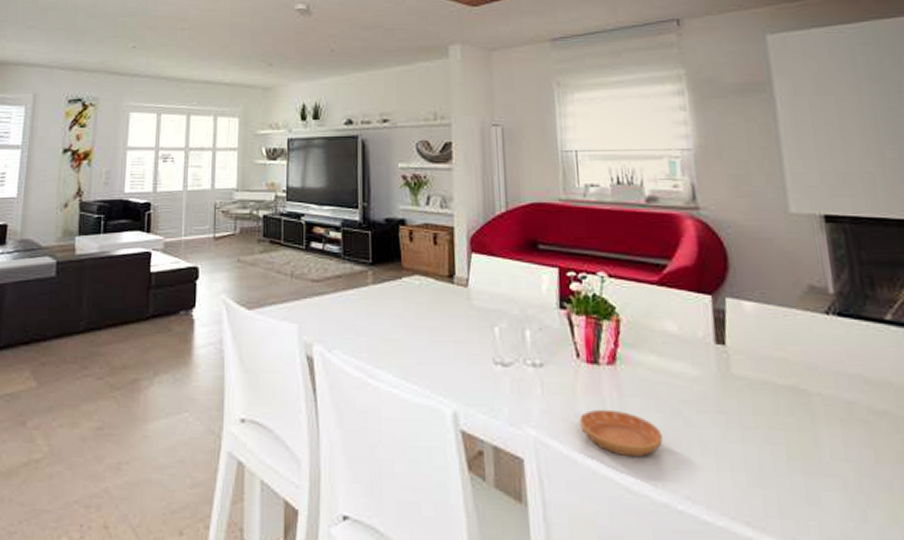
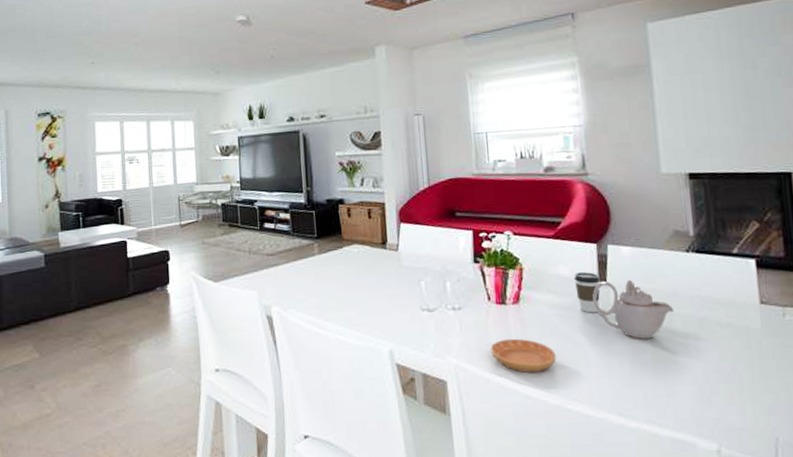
coffee cup: none [683,330,717,384] -> present [573,272,600,313]
teapot: none [708,344,814,424] -> present [593,279,675,339]

